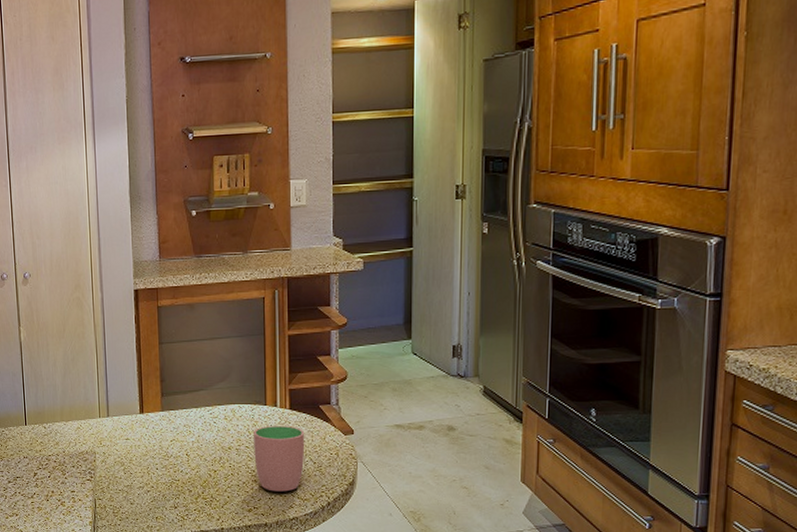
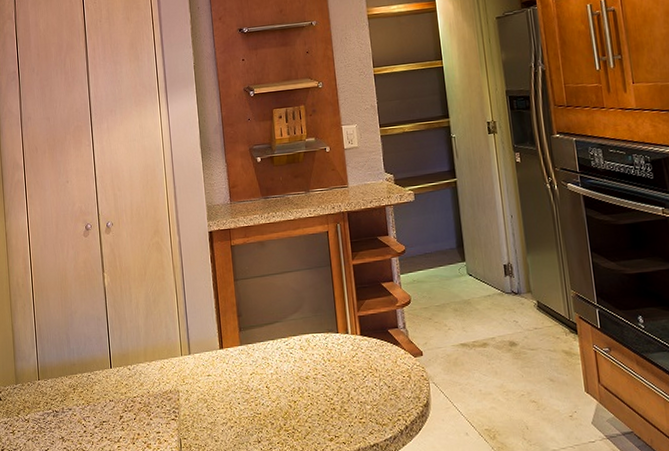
cup: present [254,425,305,492] -> none [328,351,379,419]

